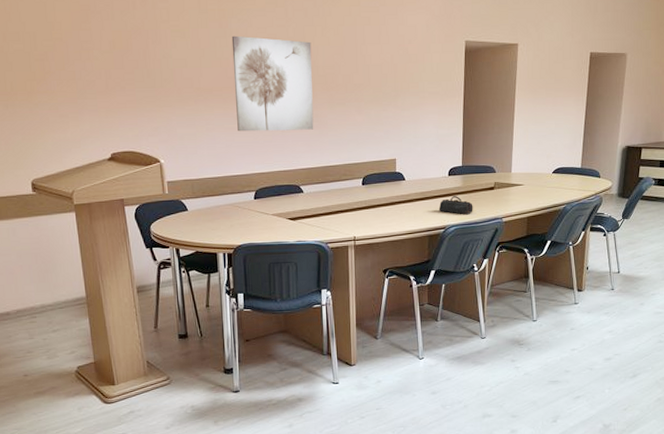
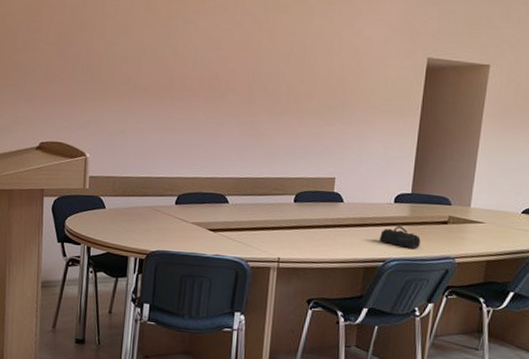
wall art: present [231,35,314,132] -> none [168,36,257,138]

